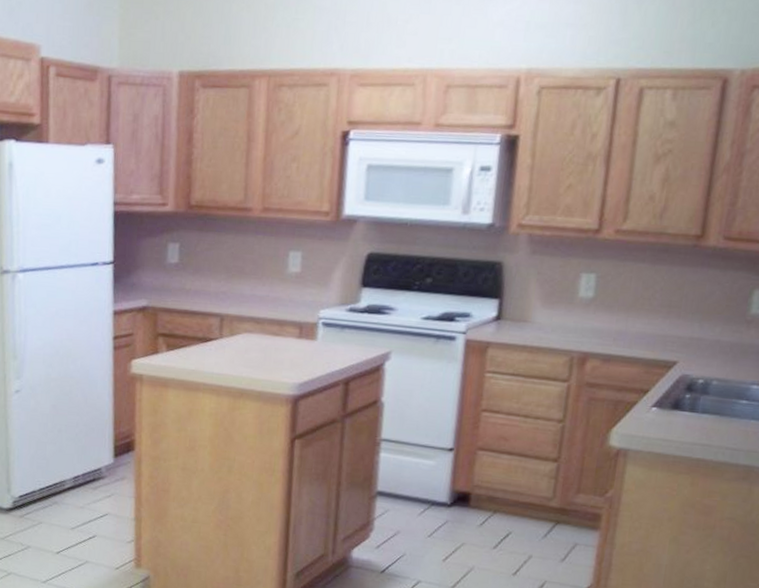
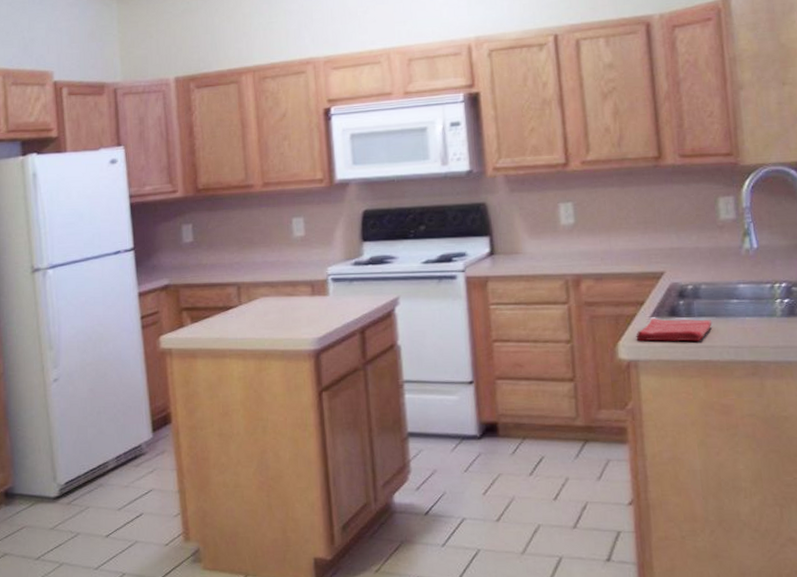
dish towel: none [631,409,715,438] -> present [636,318,712,342]

